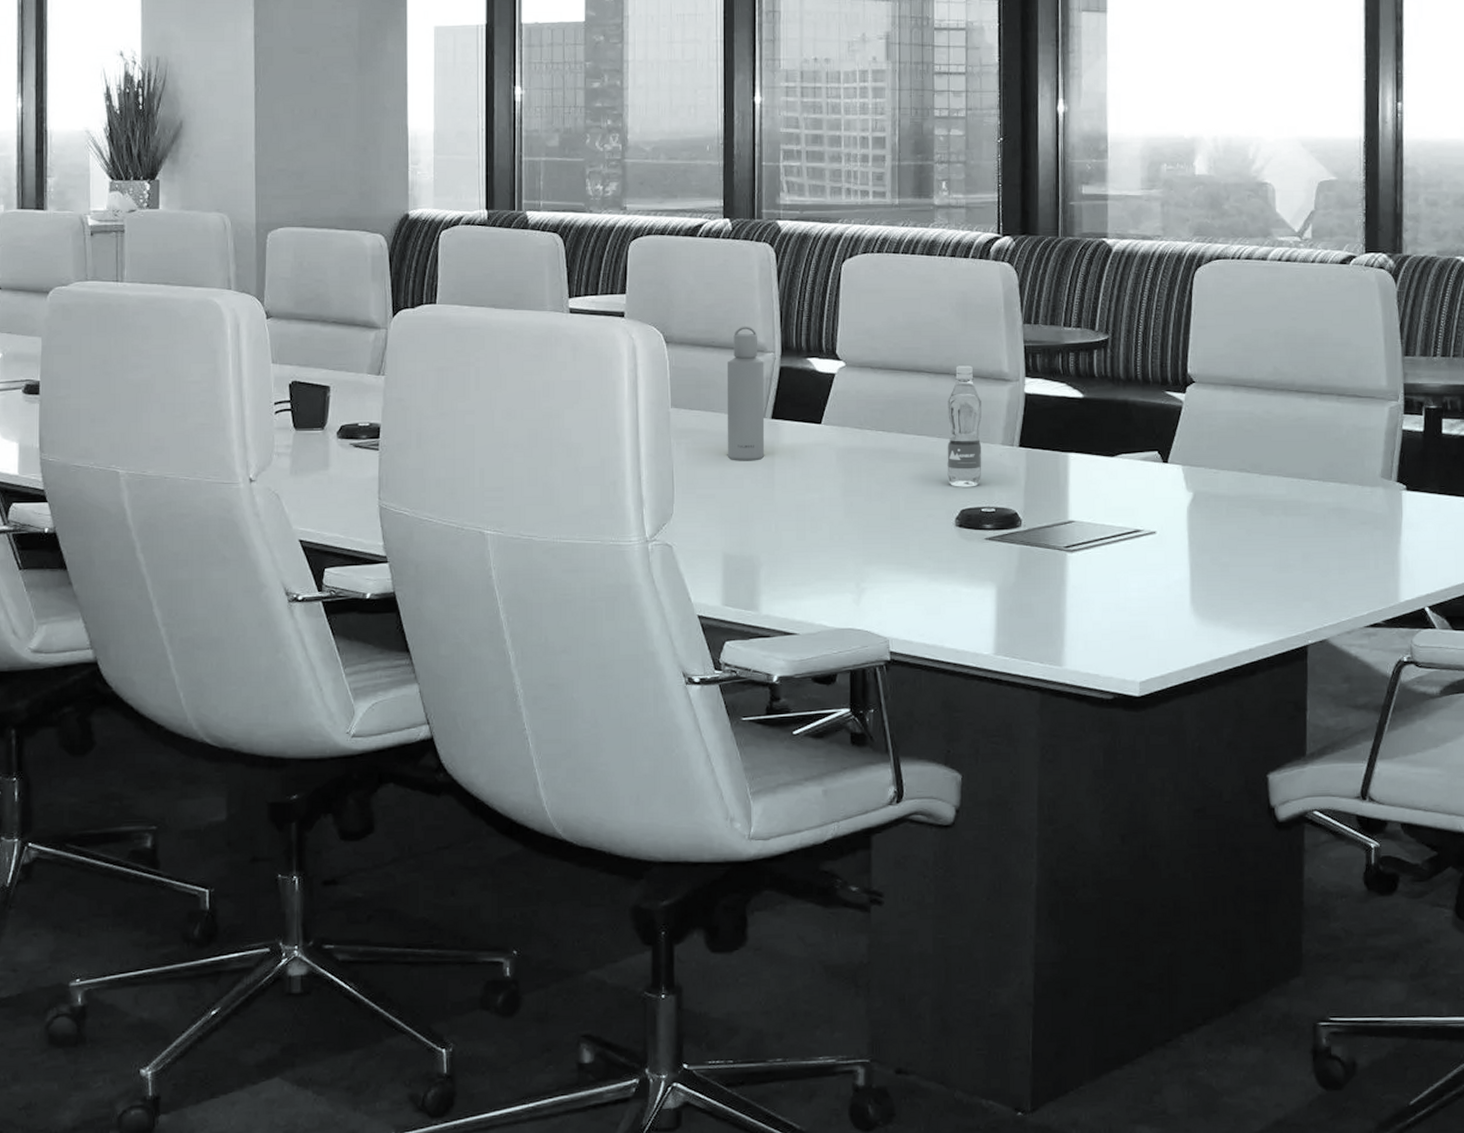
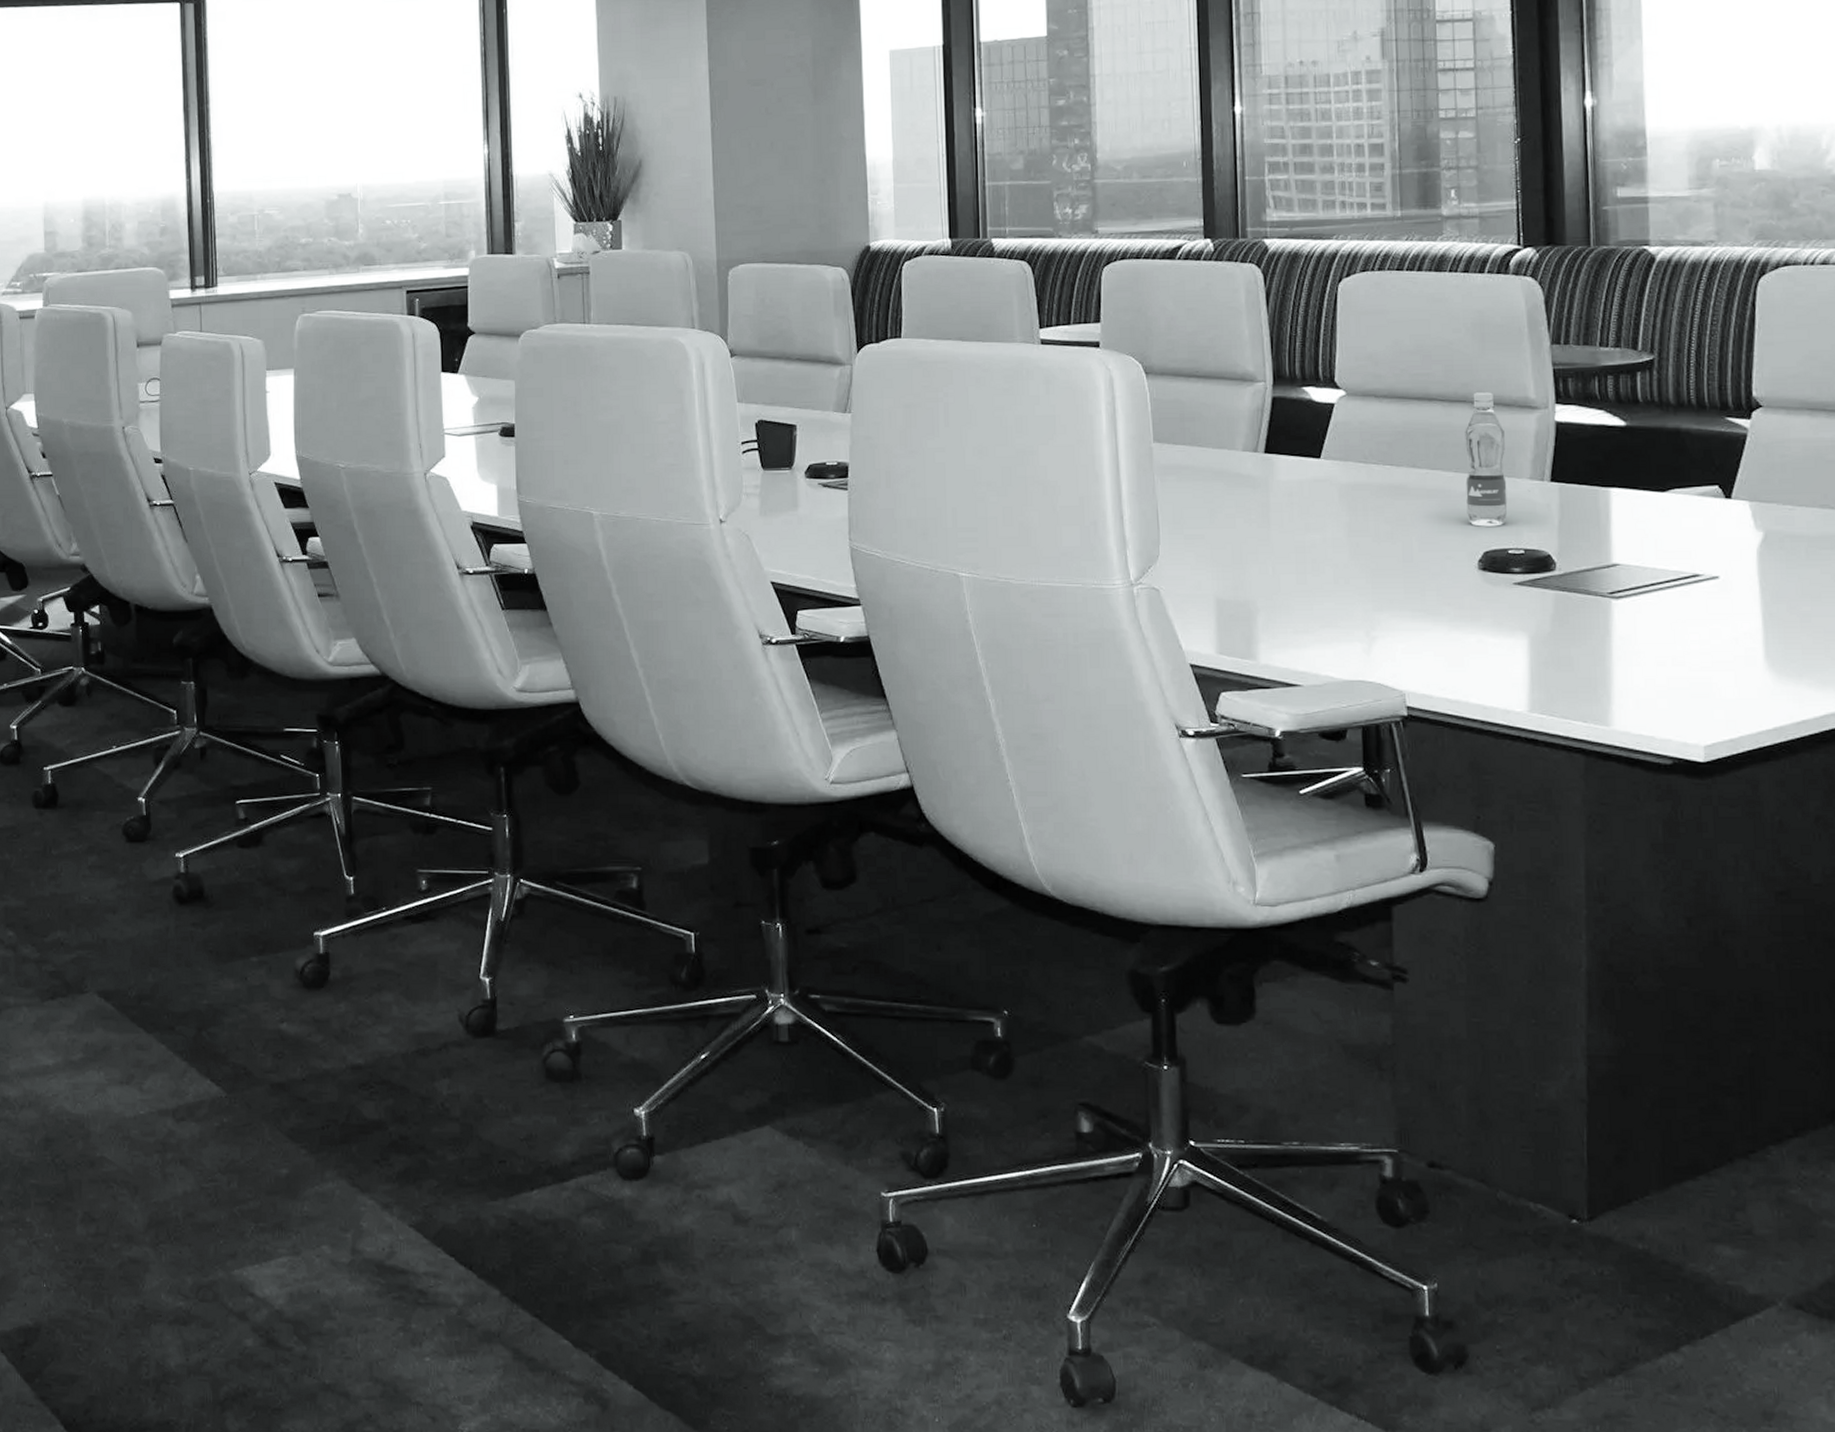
bottle: present [727,326,765,461] -> none [1213,353,1258,499]

